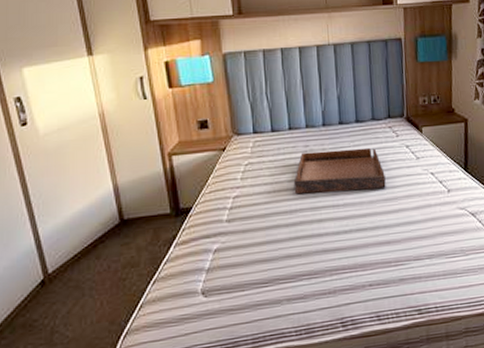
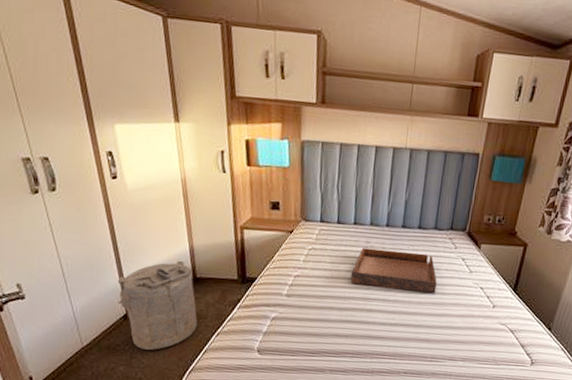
laundry hamper: none [32,203,129,320] -> present [117,260,197,350]

